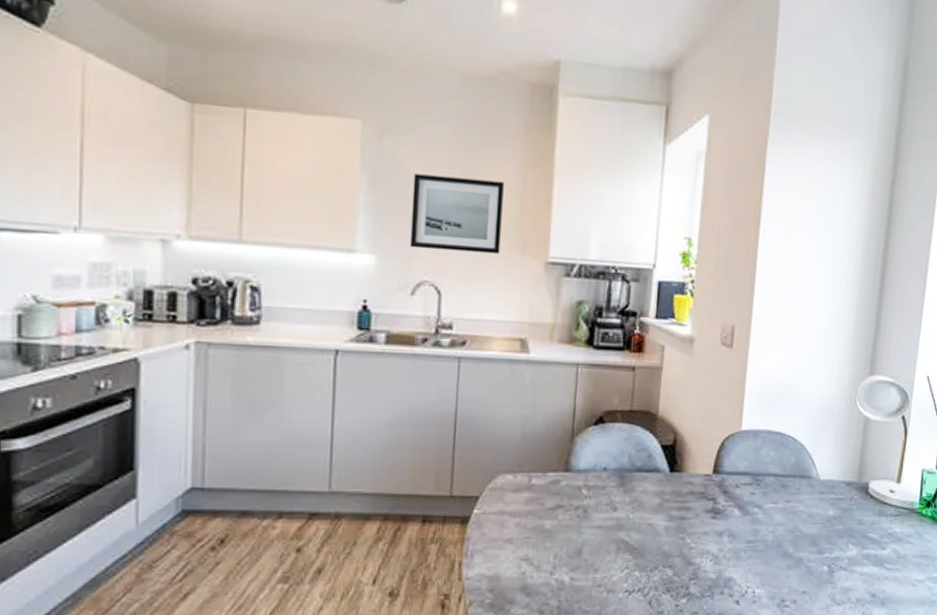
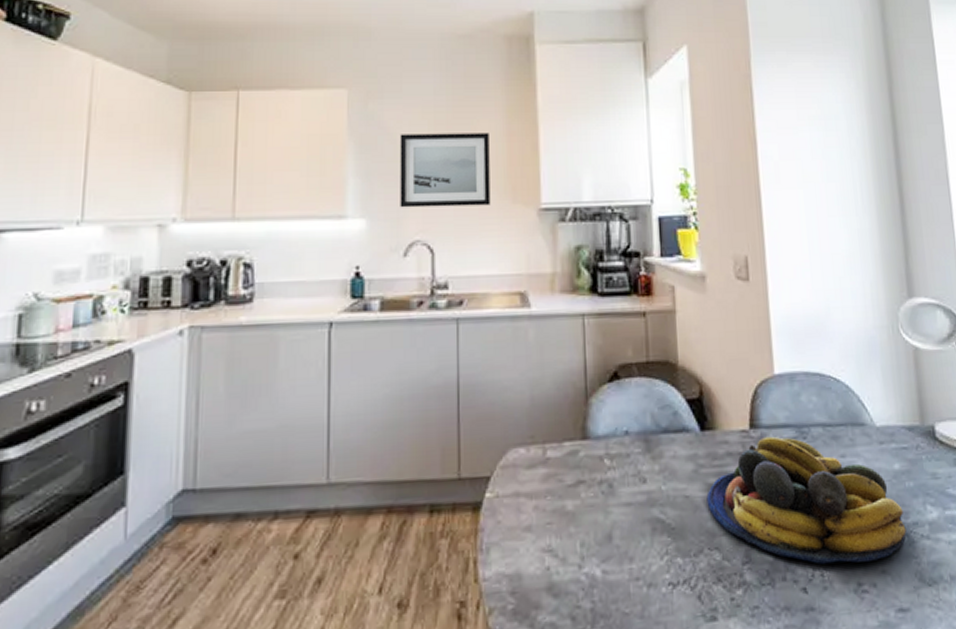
fruit bowl: none [667,481,829,584] -> present [706,436,907,564]

